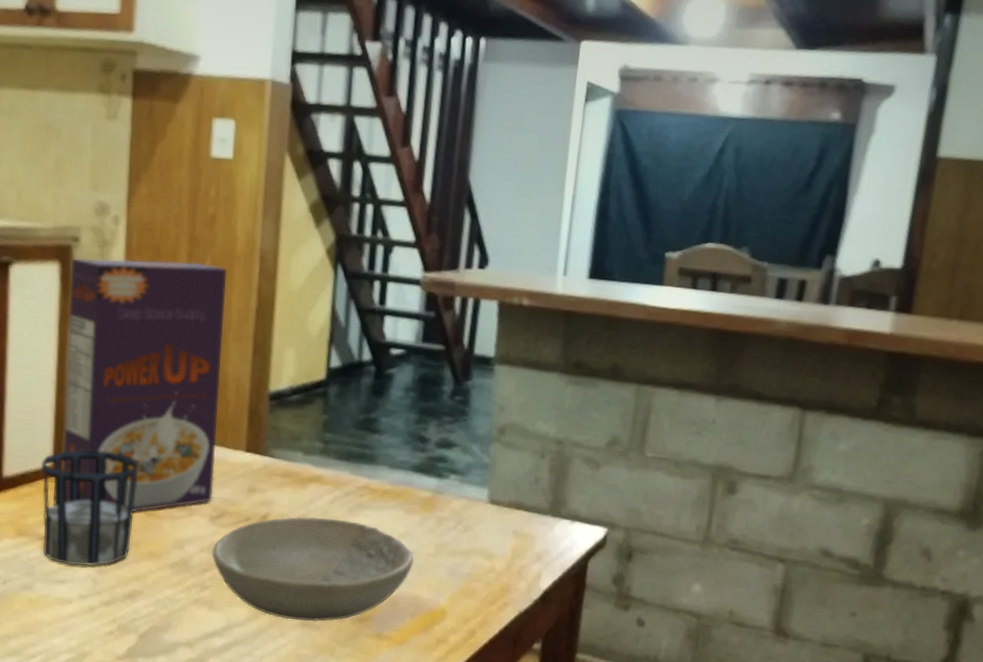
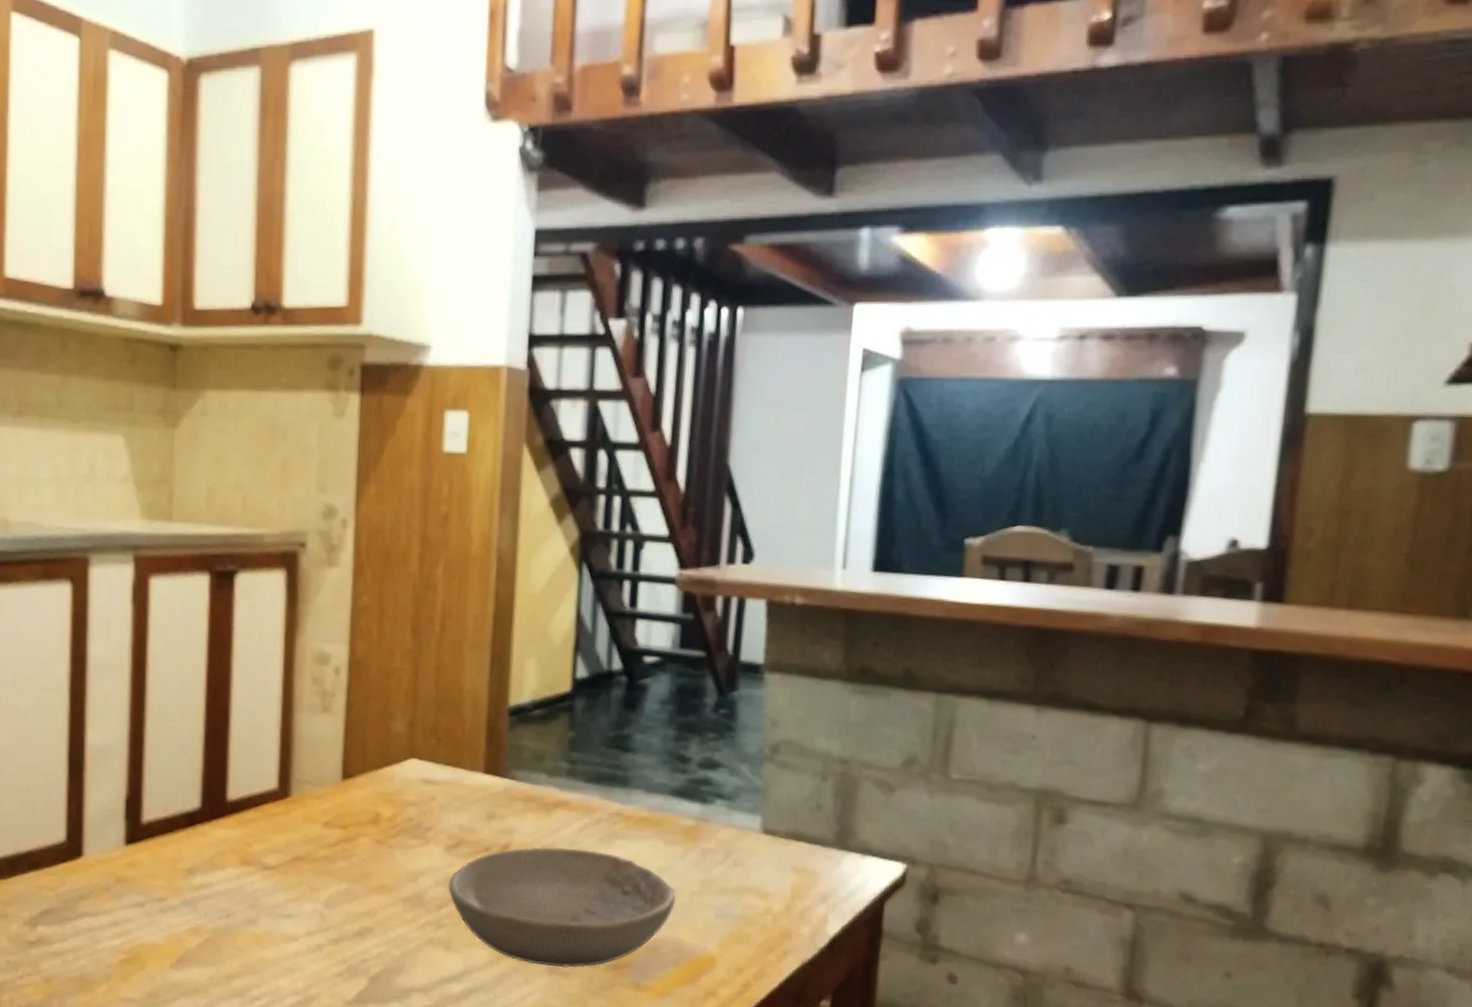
cup: present [41,450,139,567] -> none [266,771,369,900]
cereal box: present [63,257,226,513] -> none [289,564,461,841]

